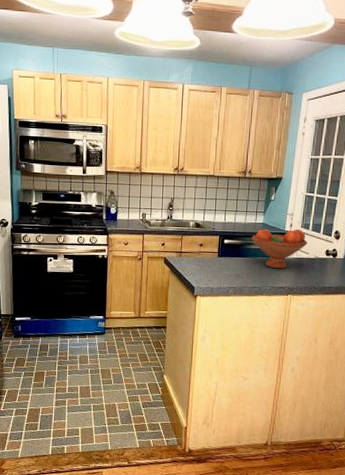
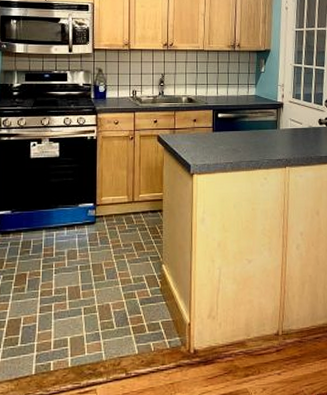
fruit bowl: present [251,228,308,269] -> none [245,99,301,141]

